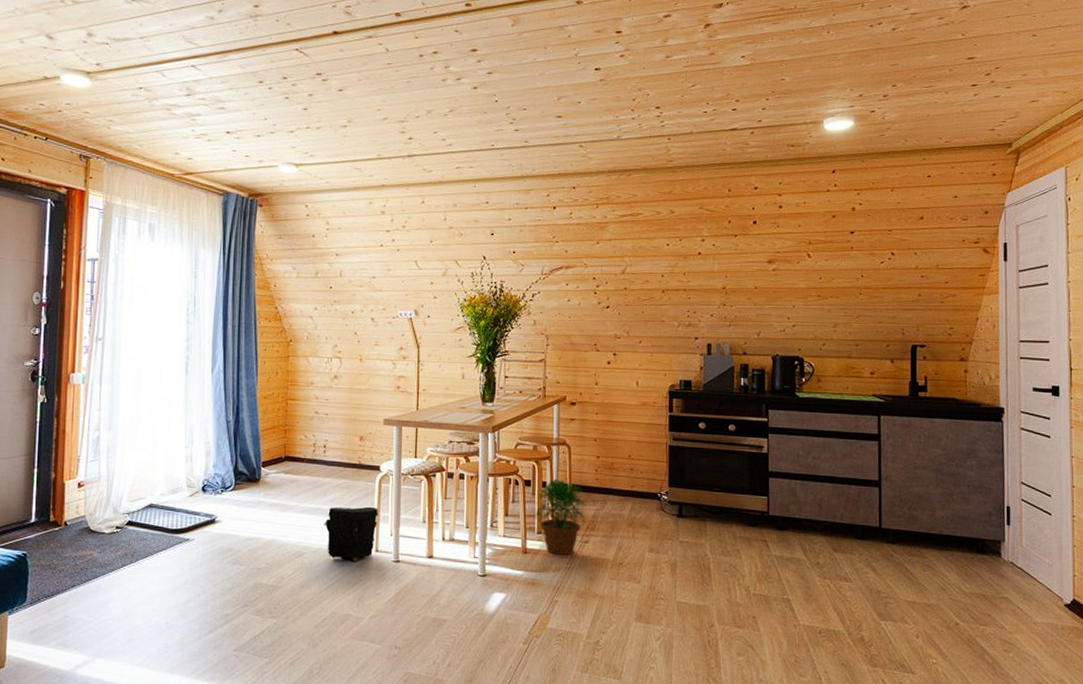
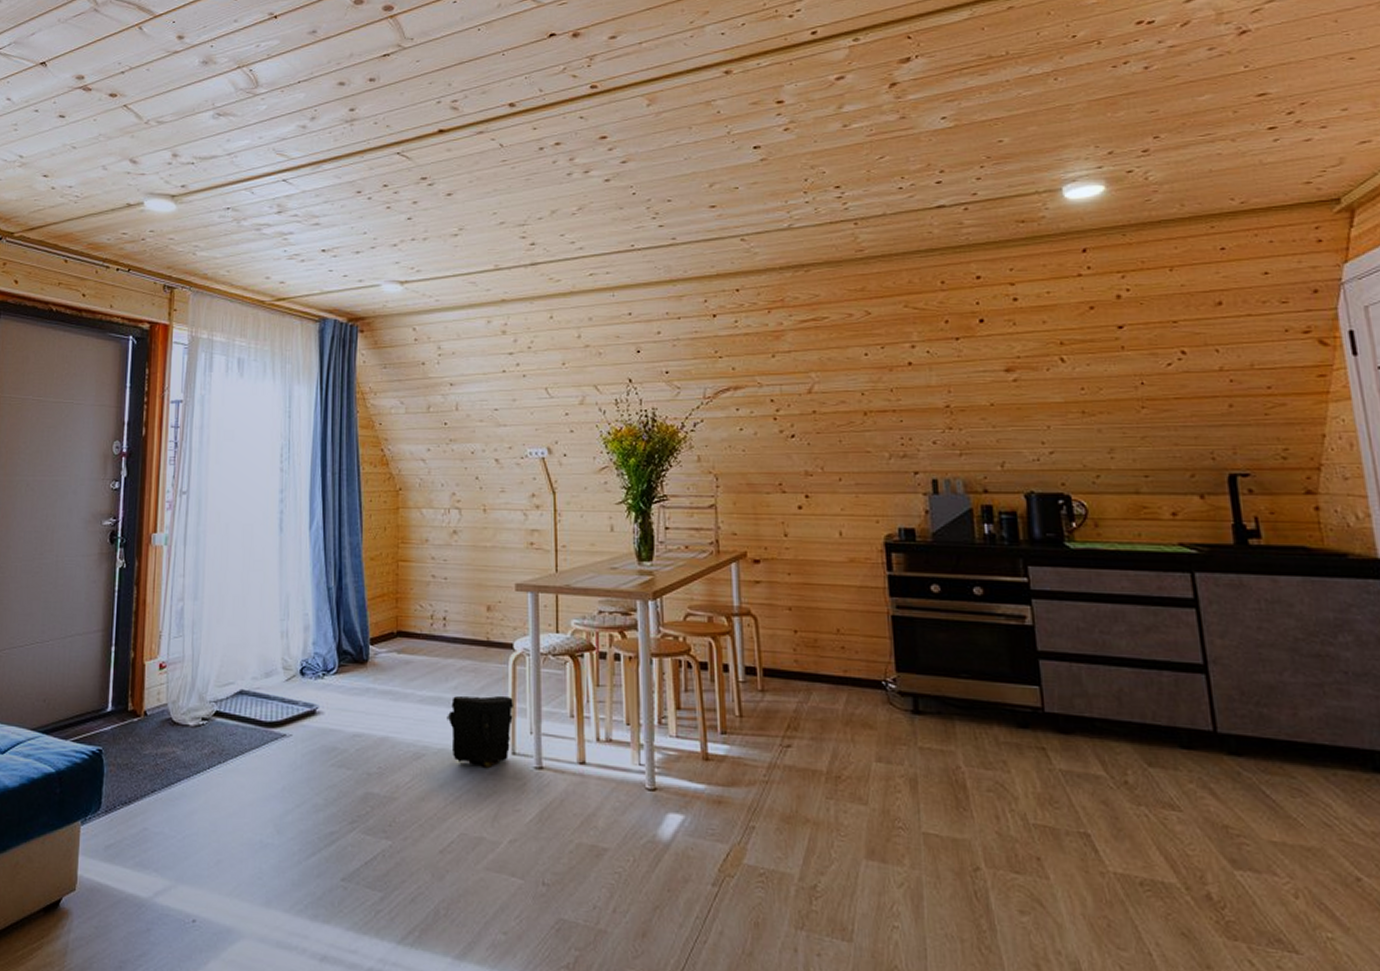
potted plant: present [535,478,587,555] -> none [716,659,786,764]

